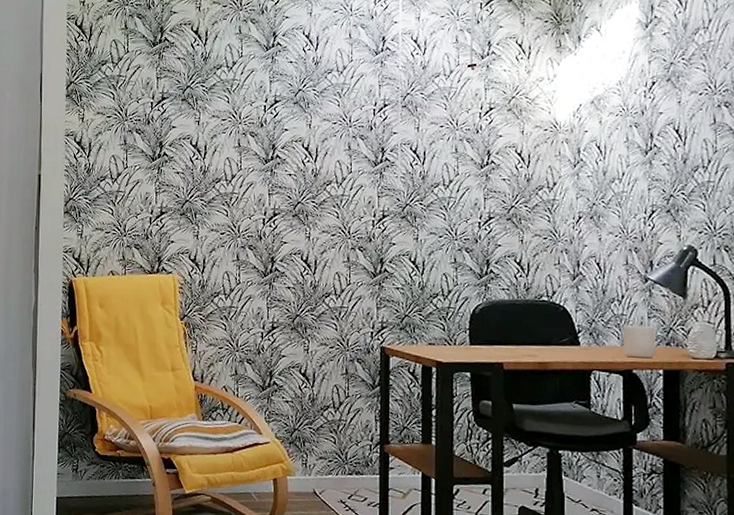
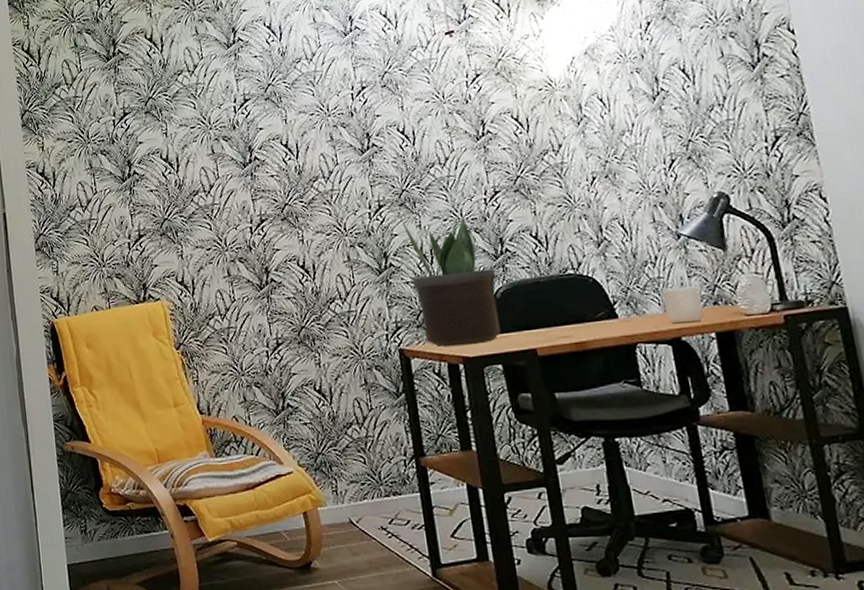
planter: none [401,232,478,351] -> present [402,215,501,347]

